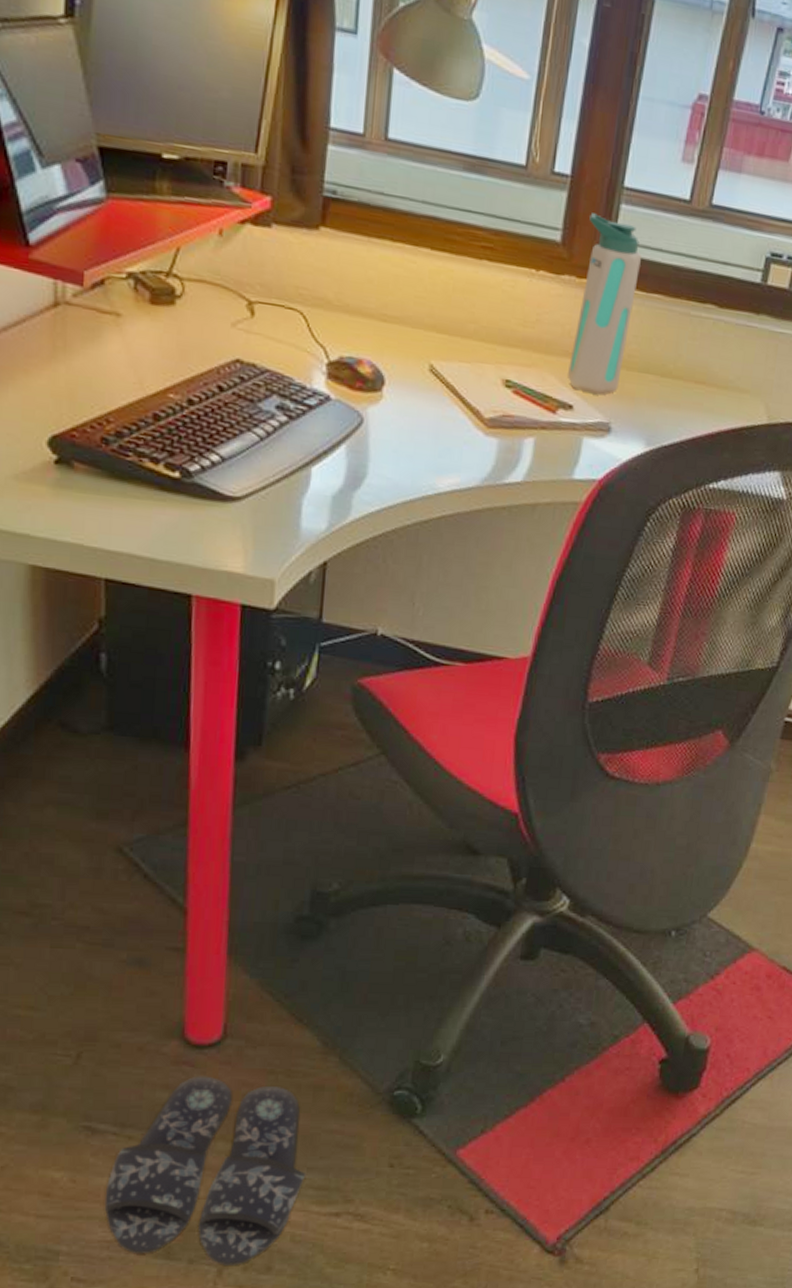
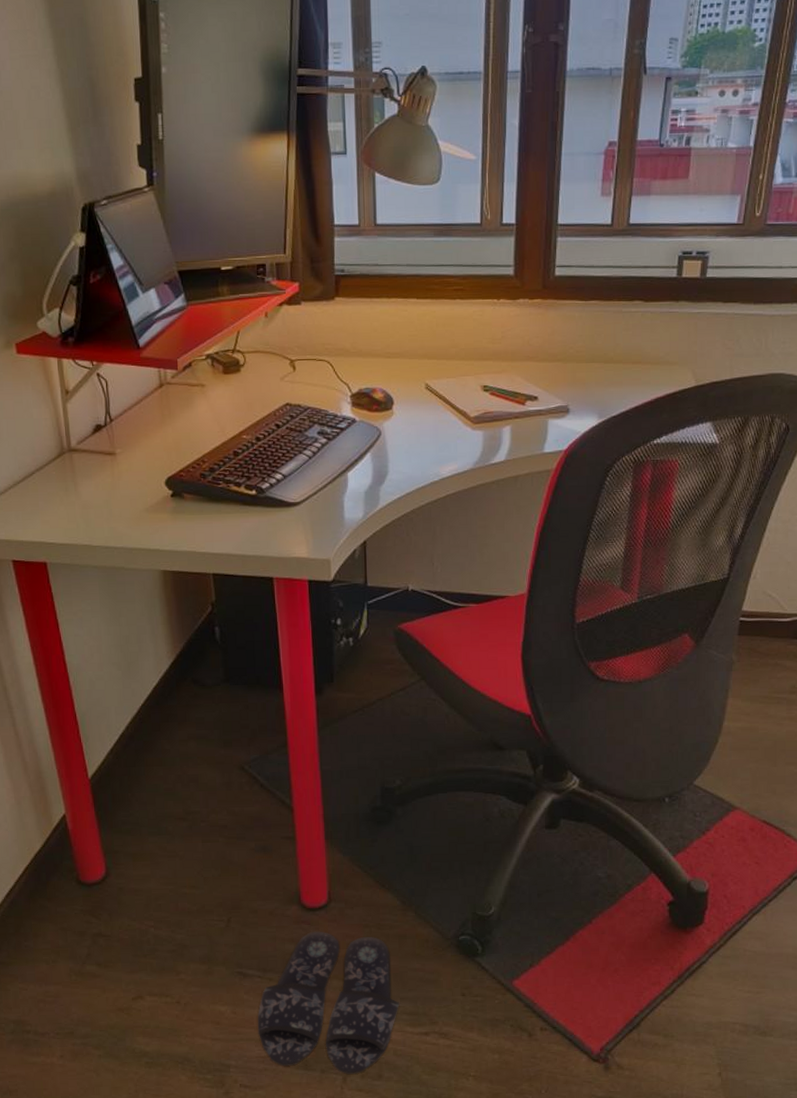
water bottle: present [566,213,641,395] -> none [530,248,578,386]

